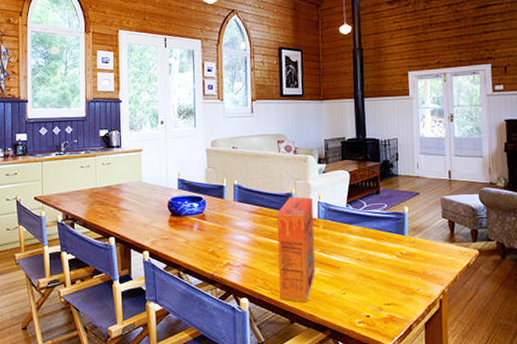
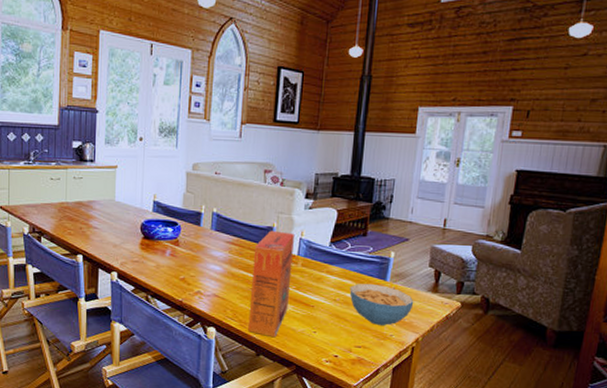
cereal bowl: none [371,240,434,280] -> present [349,284,414,325]

